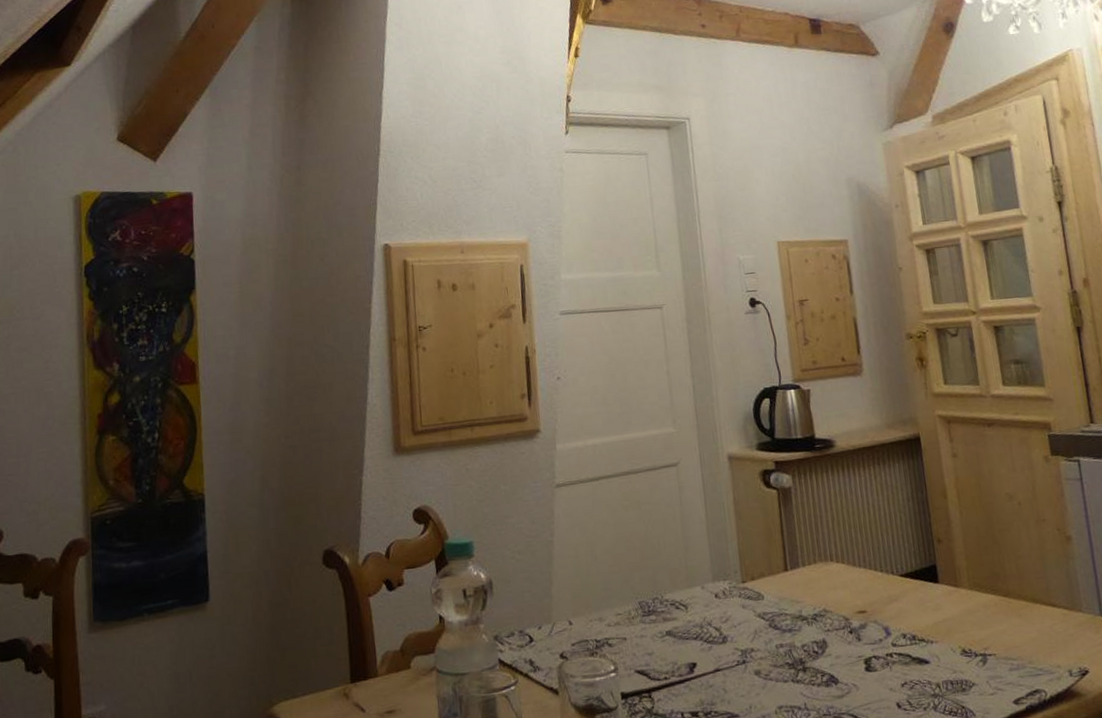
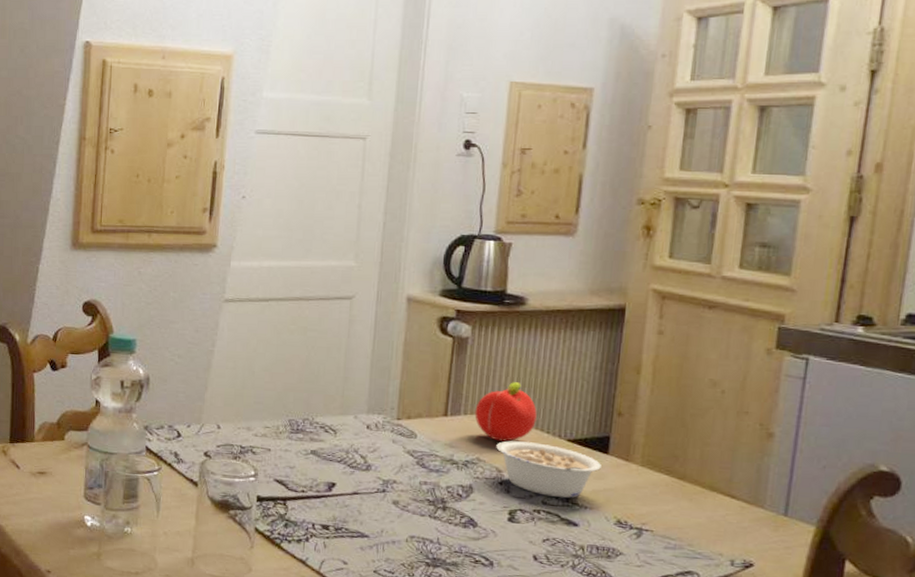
fruit: none [811,524,869,588] -> present [474,382,537,442]
legume: none [838,583,936,637] -> present [496,441,601,498]

